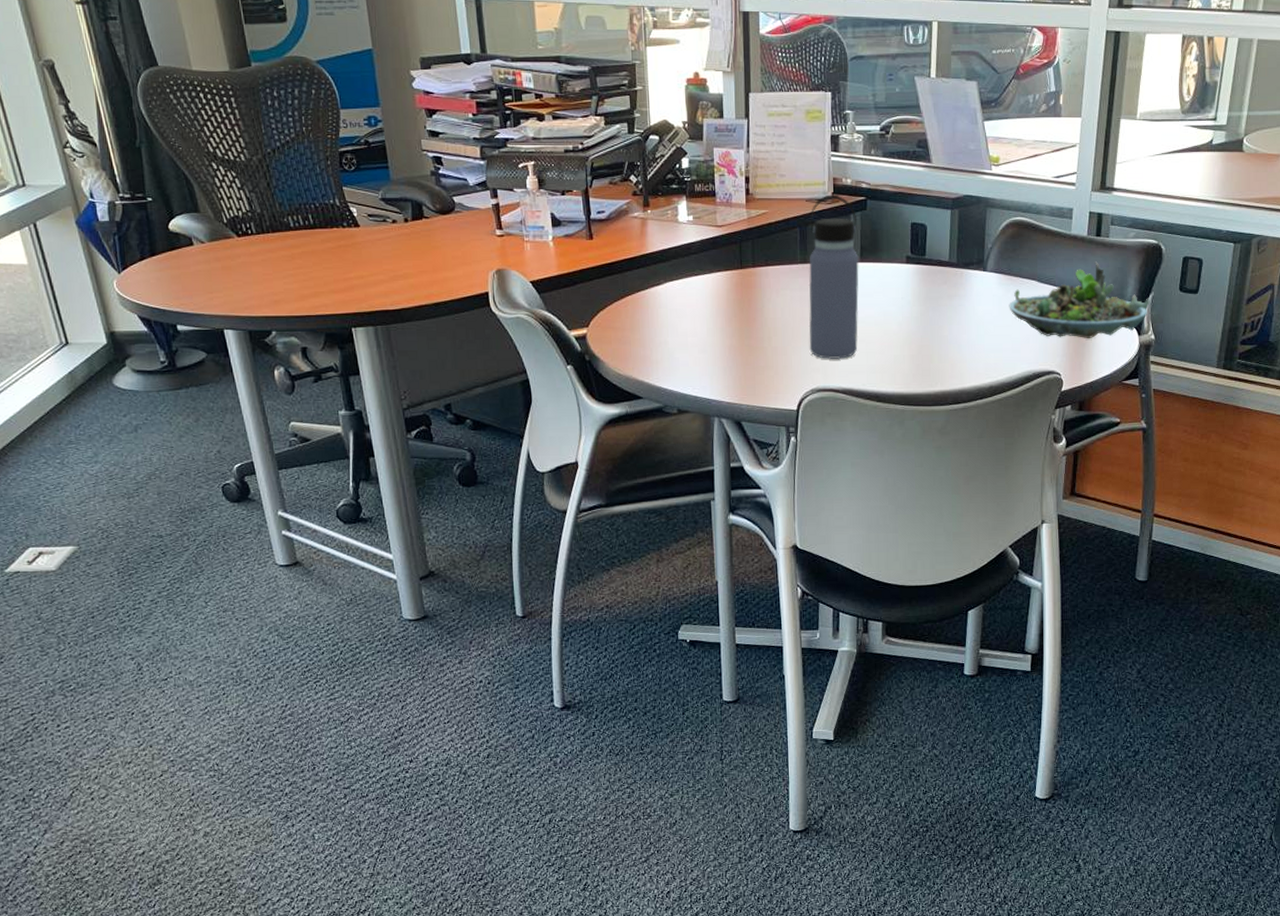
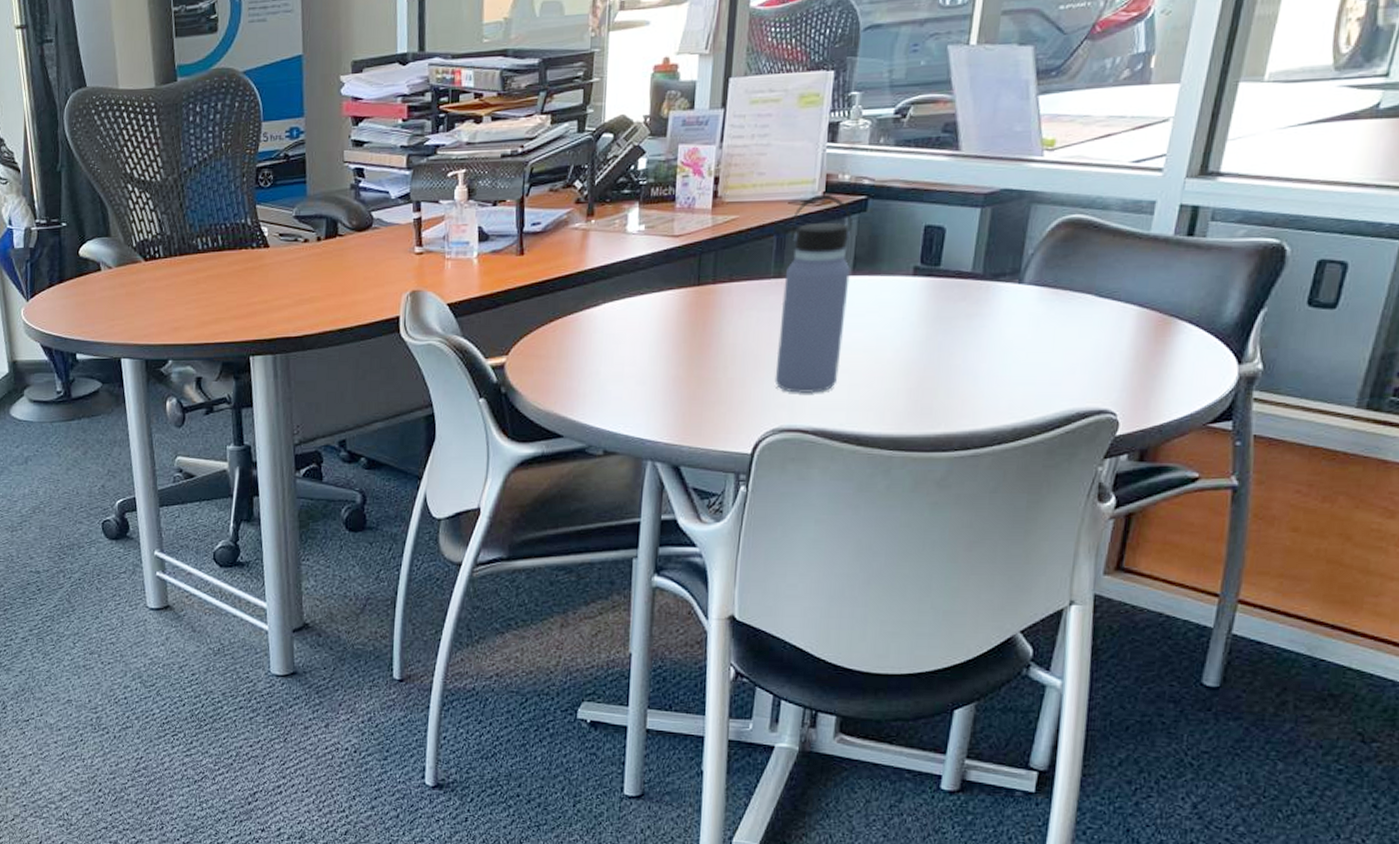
succulent planter: present [1009,261,1151,339] -> none [1050,268,1261,370]

